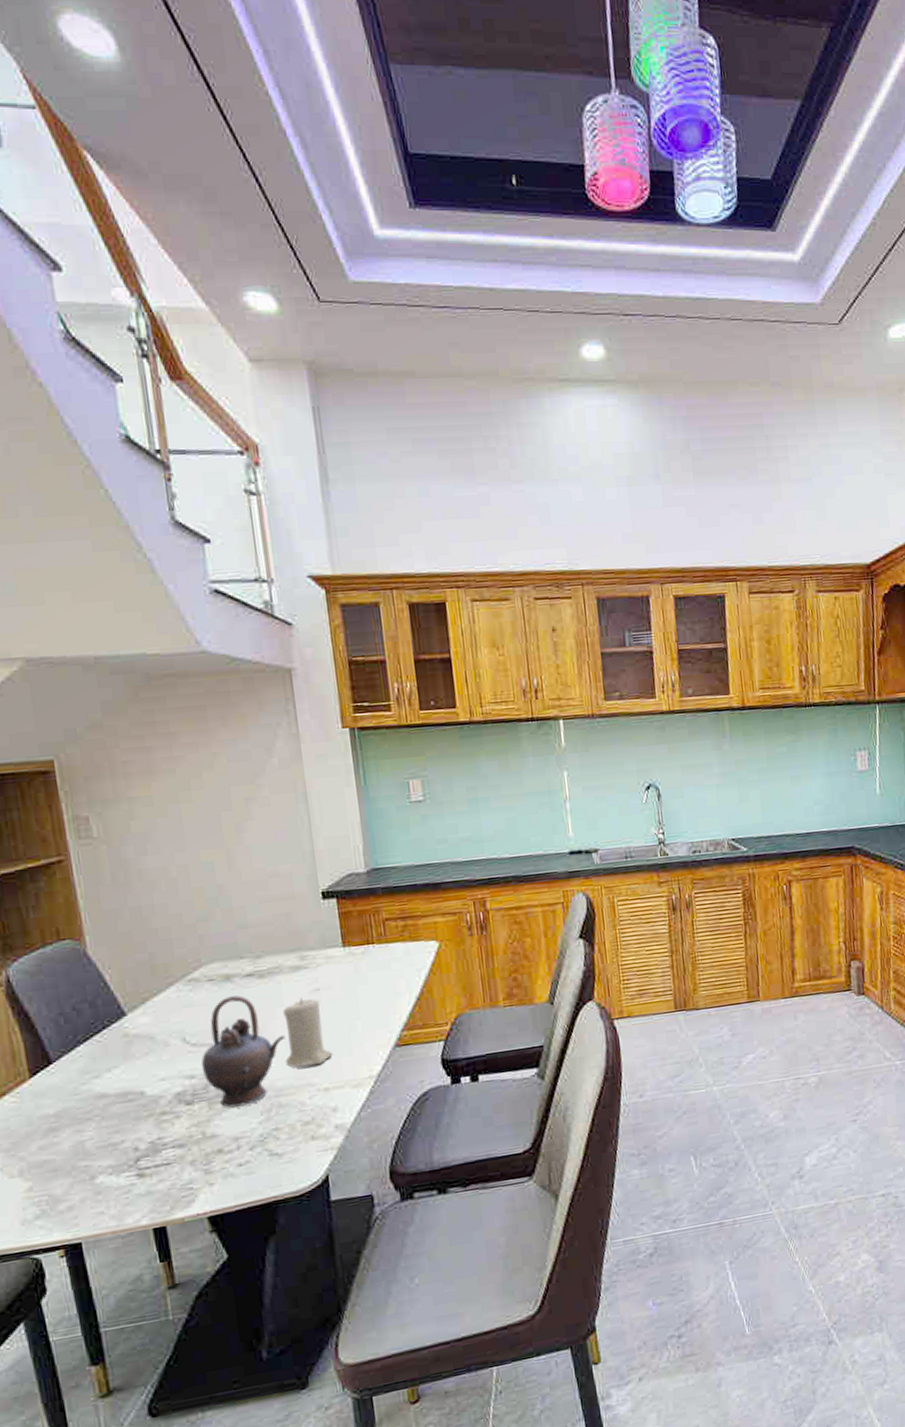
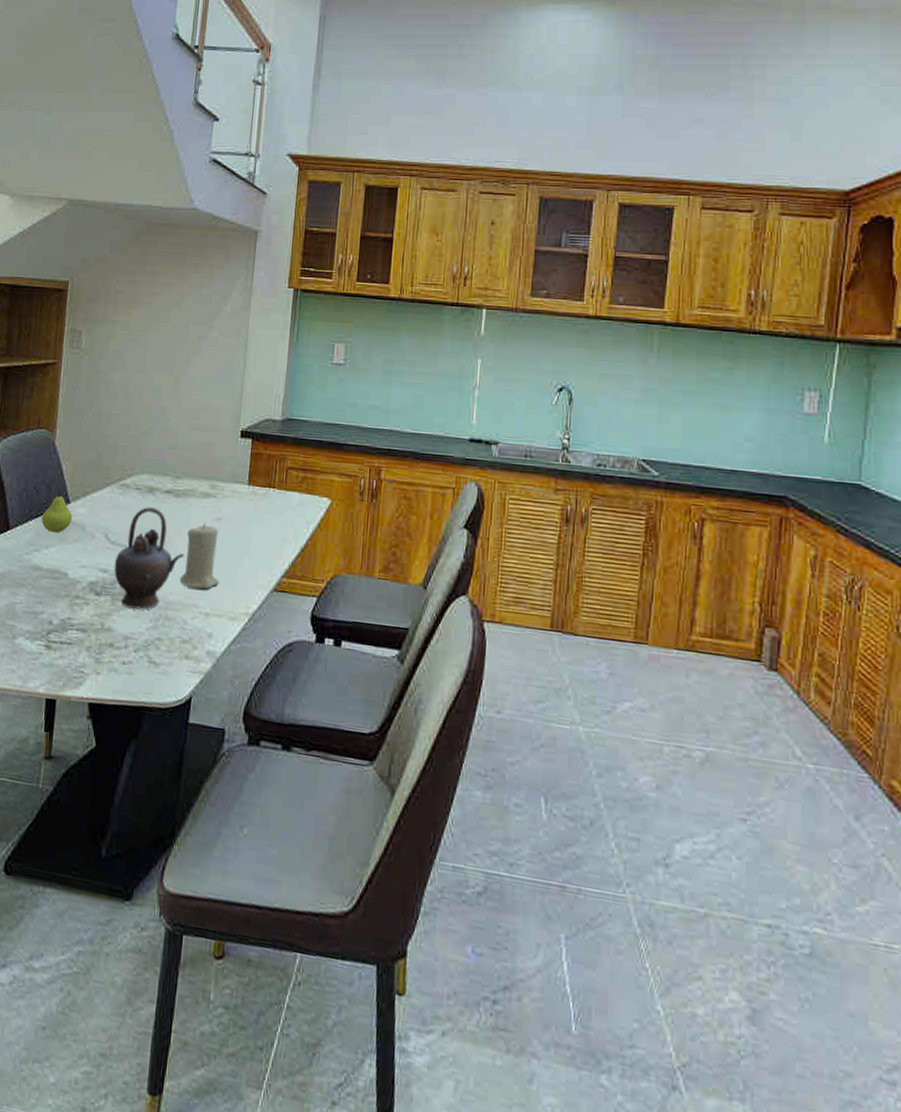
fruit: none [92,1005,135,1053] -> present [41,491,73,533]

